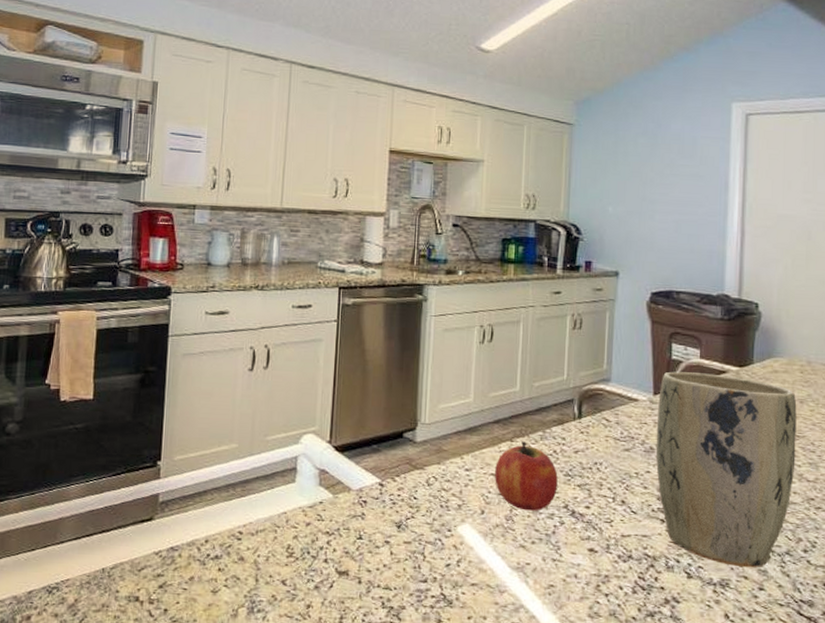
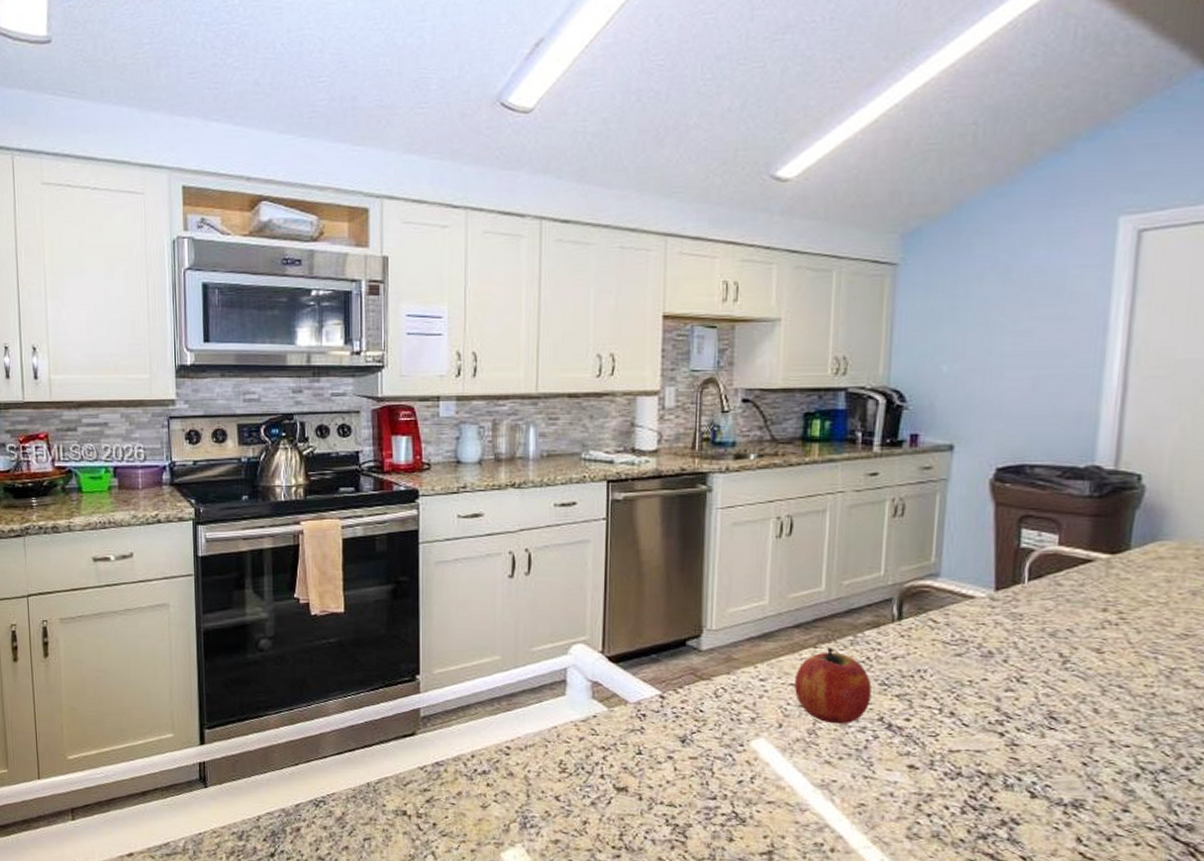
plant pot: present [655,371,797,568] -> none [995,562,1188,788]

